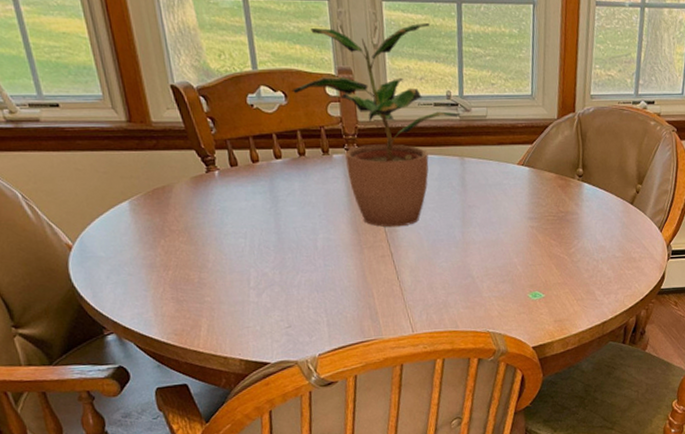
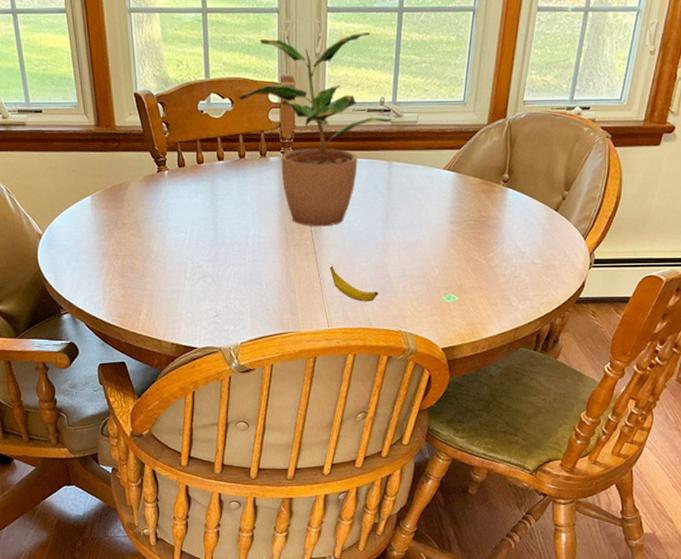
banana: none [408,268,462,304] -> present [329,266,378,302]

